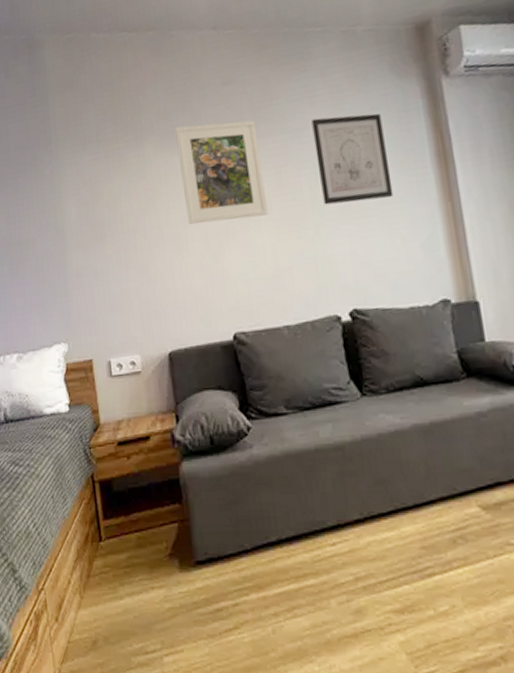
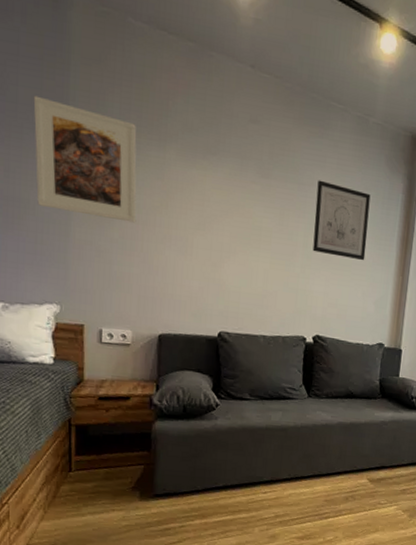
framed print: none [22,131,127,243] -> present [33,95,137,223]
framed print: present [175,120,269,224] -> none [196,143,272,245]

